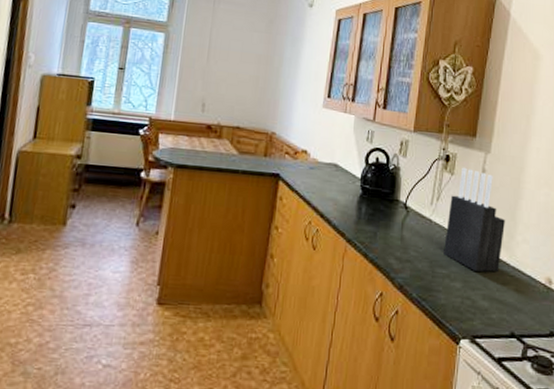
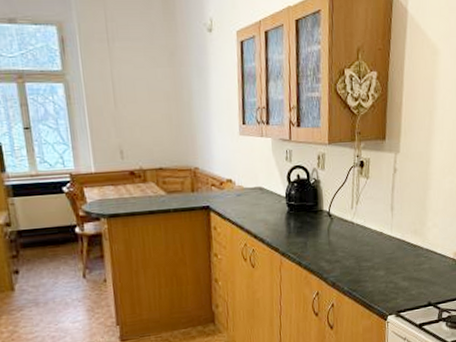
knife block: present [444,167,505,272] -> none [366,169,417,260]

